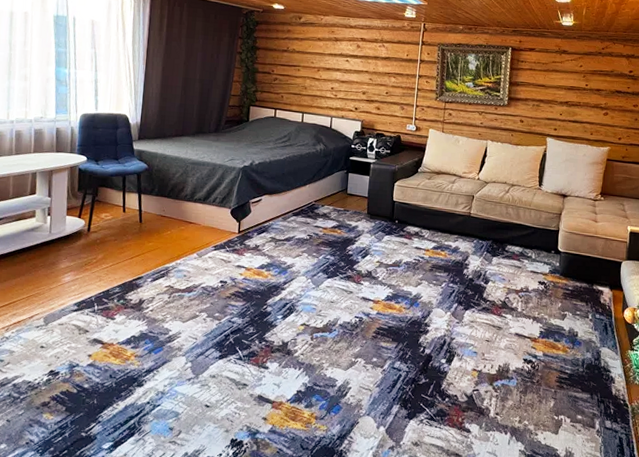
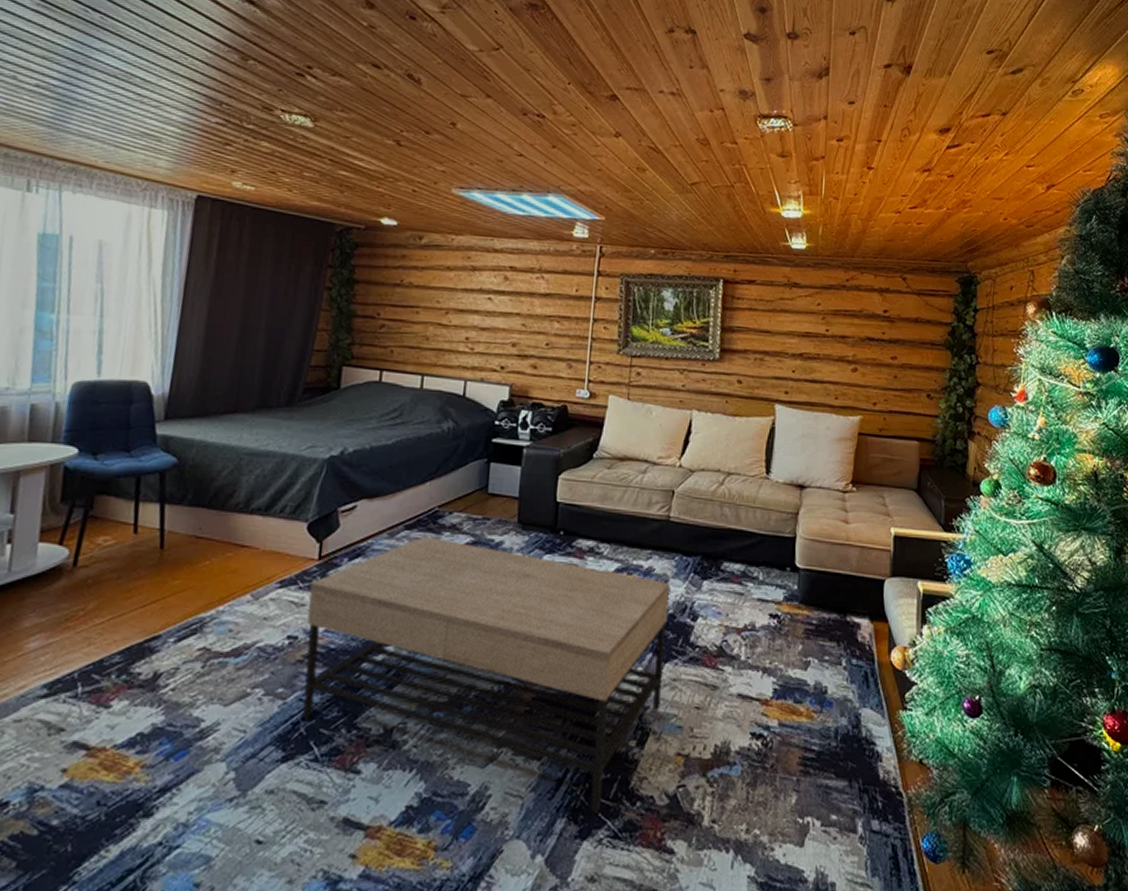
coffee table: none [231,220,470,403] -> present [302,536,669,812]

